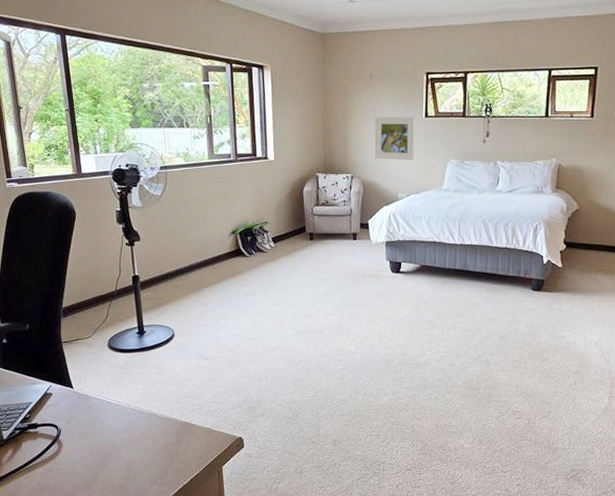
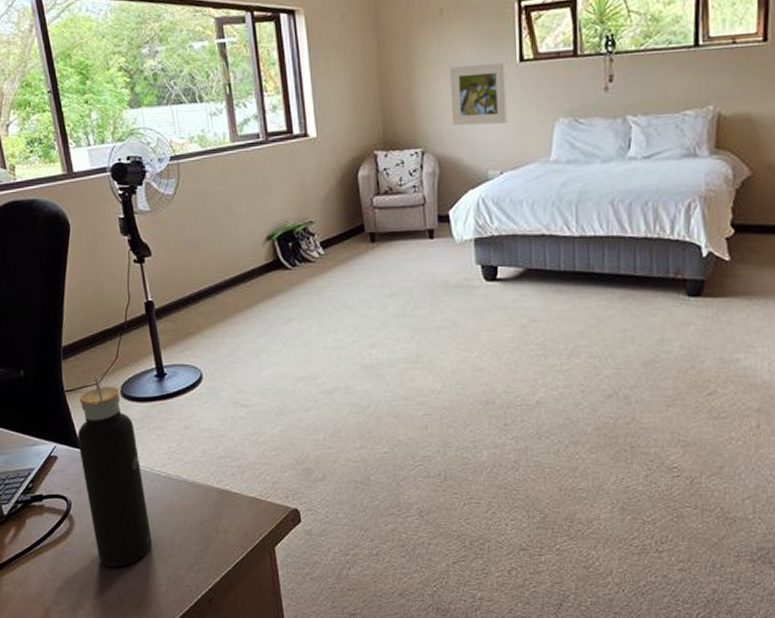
water bottle: none [69,331,125,482] -> present [77,375,153,568]

